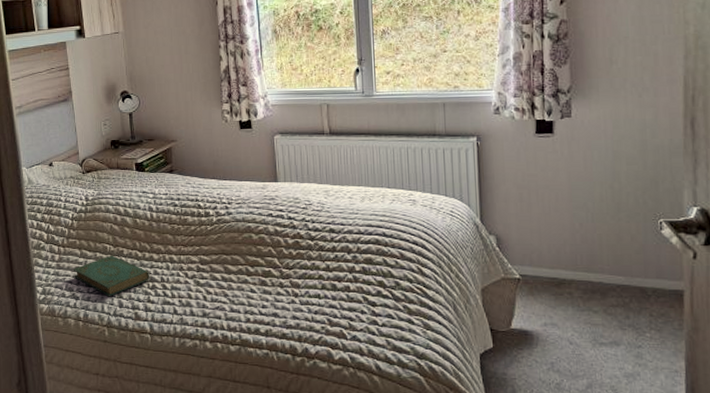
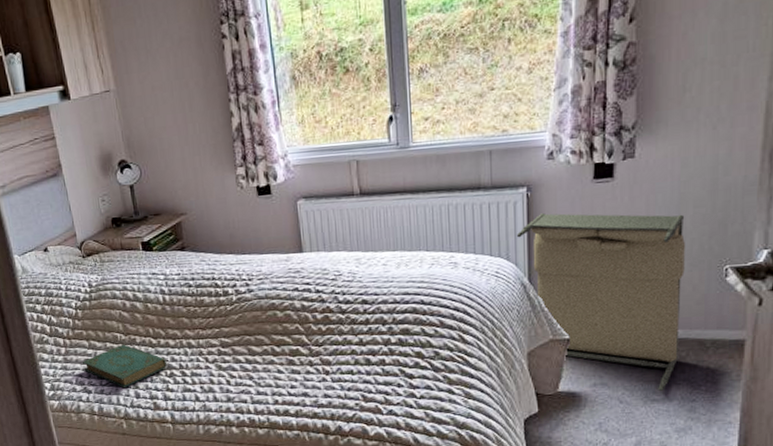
laundry hamper: none [468,161,623,336] -> present [516,213,685,392]

